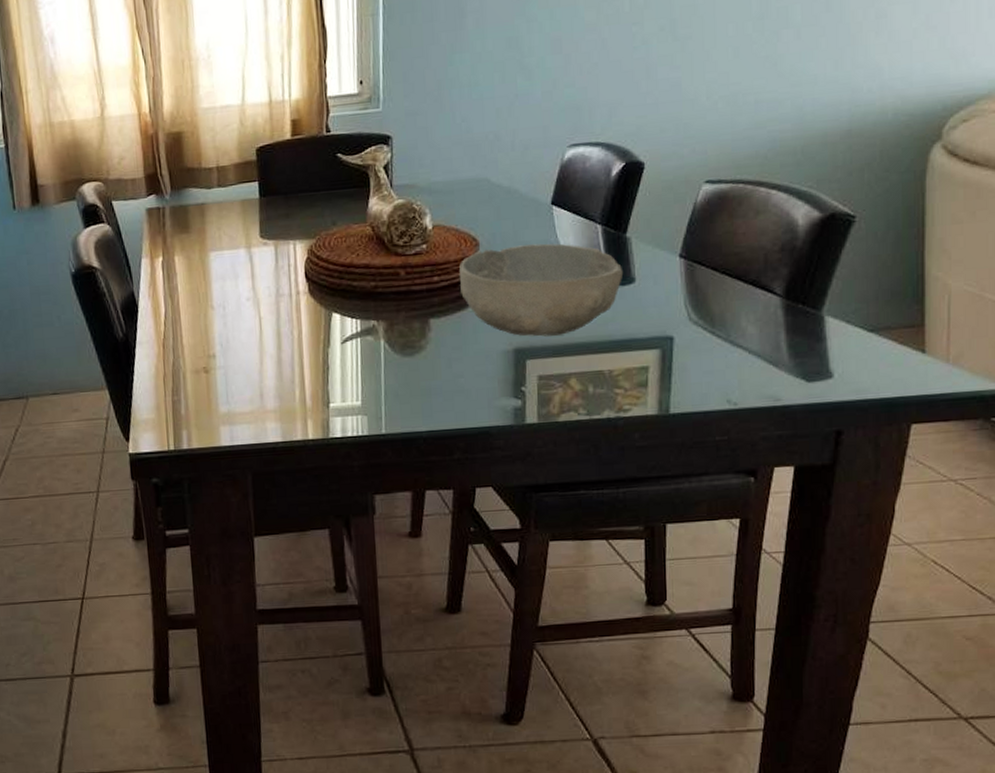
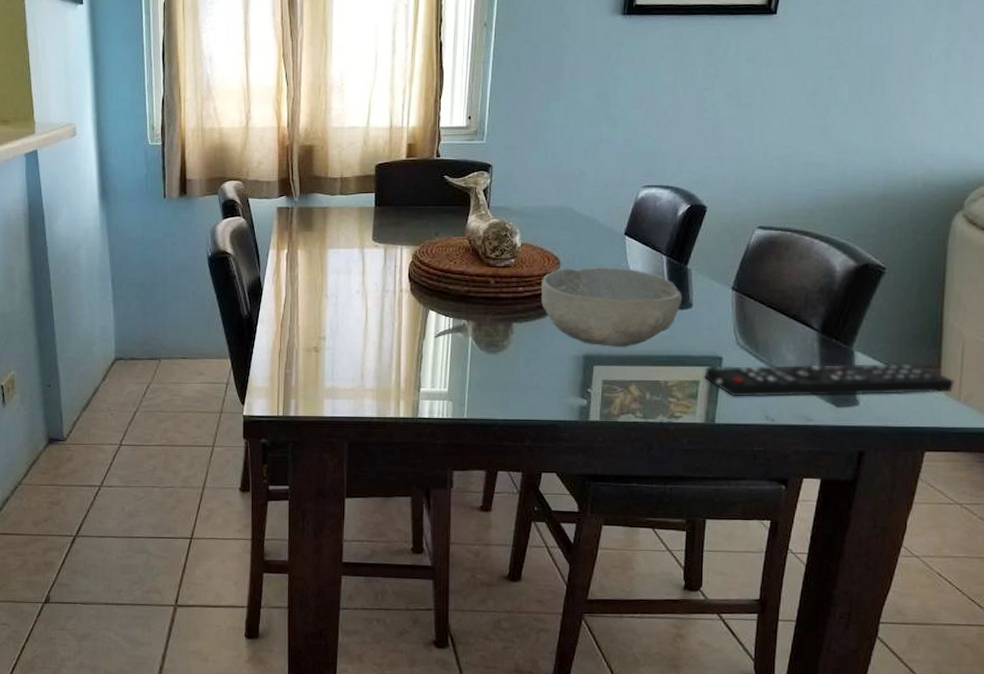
remote control: none [654,323,941,382] -> present [704,363,955,397]

